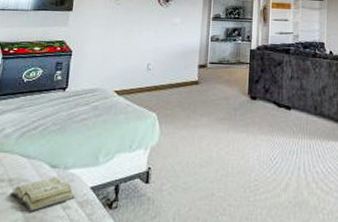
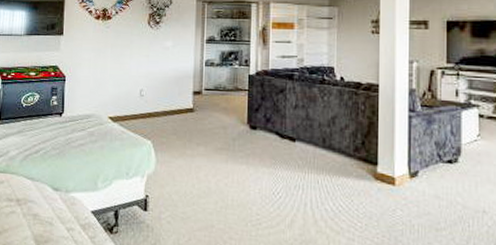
diary: present [10,177,75,213] -> none [19,199,77,232]

